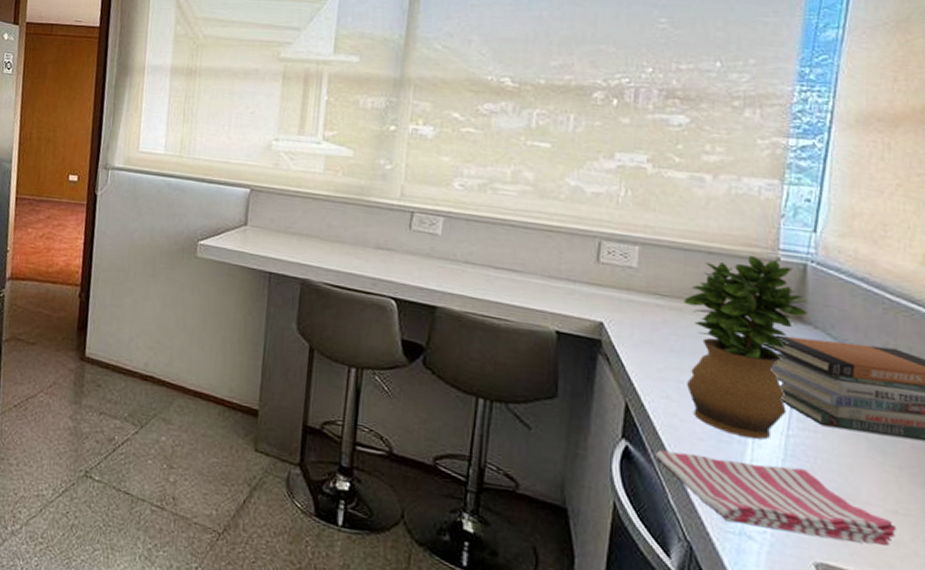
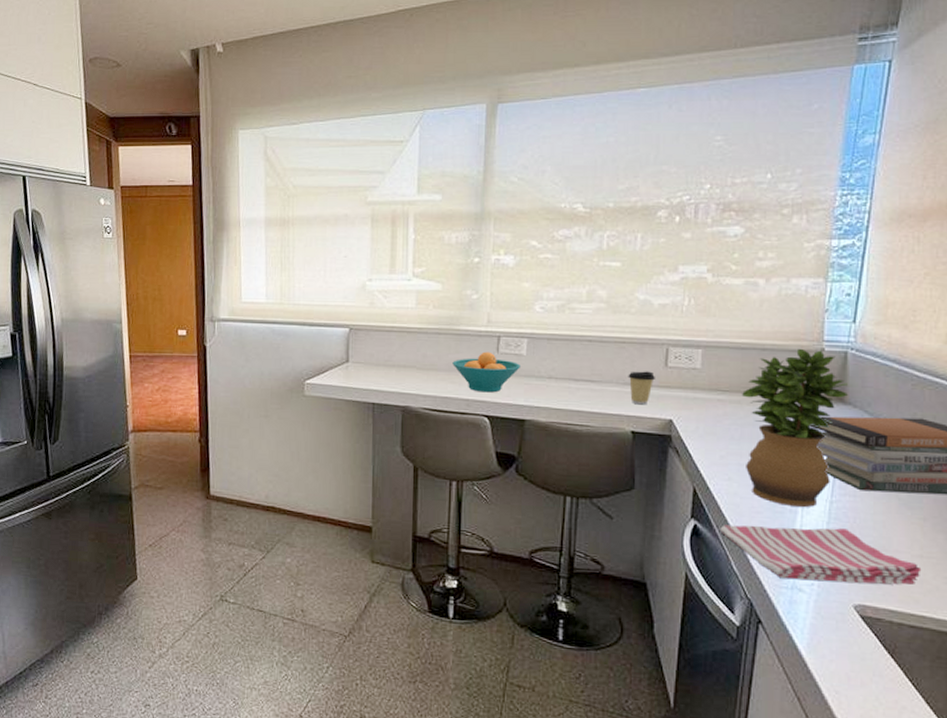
fruit bowl: none [359,227,434,273] -> present [452,351,520,393]
coffee cup: none [554,264,585,303] -> present [628,371,655,405]

